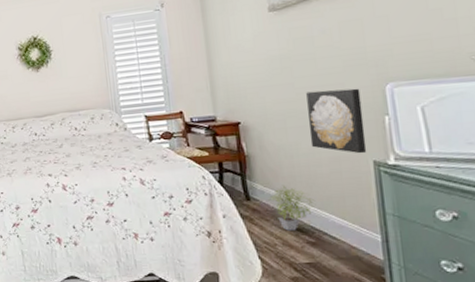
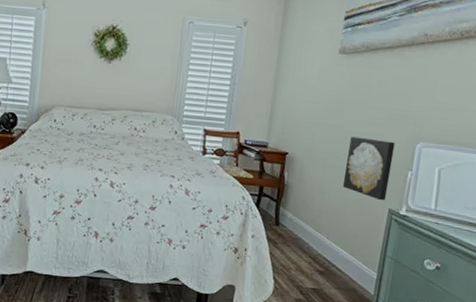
potted plant: present [268,186,316,231] -> none [294,218,333,259]

